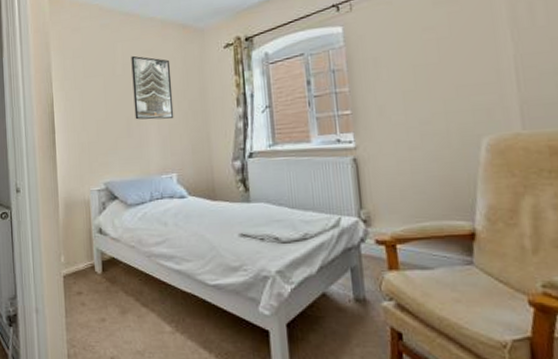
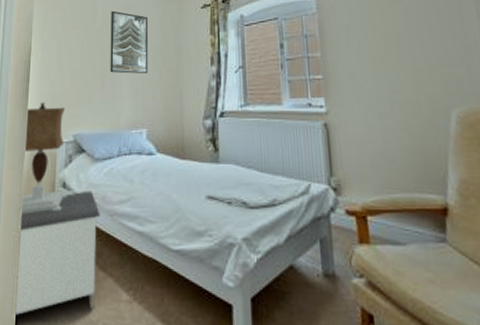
table lamp: none [56,152,105,260] -> present [20,102,67,214]
nightstand: none [61,235,141,351] -> present [13,190,100,316]

